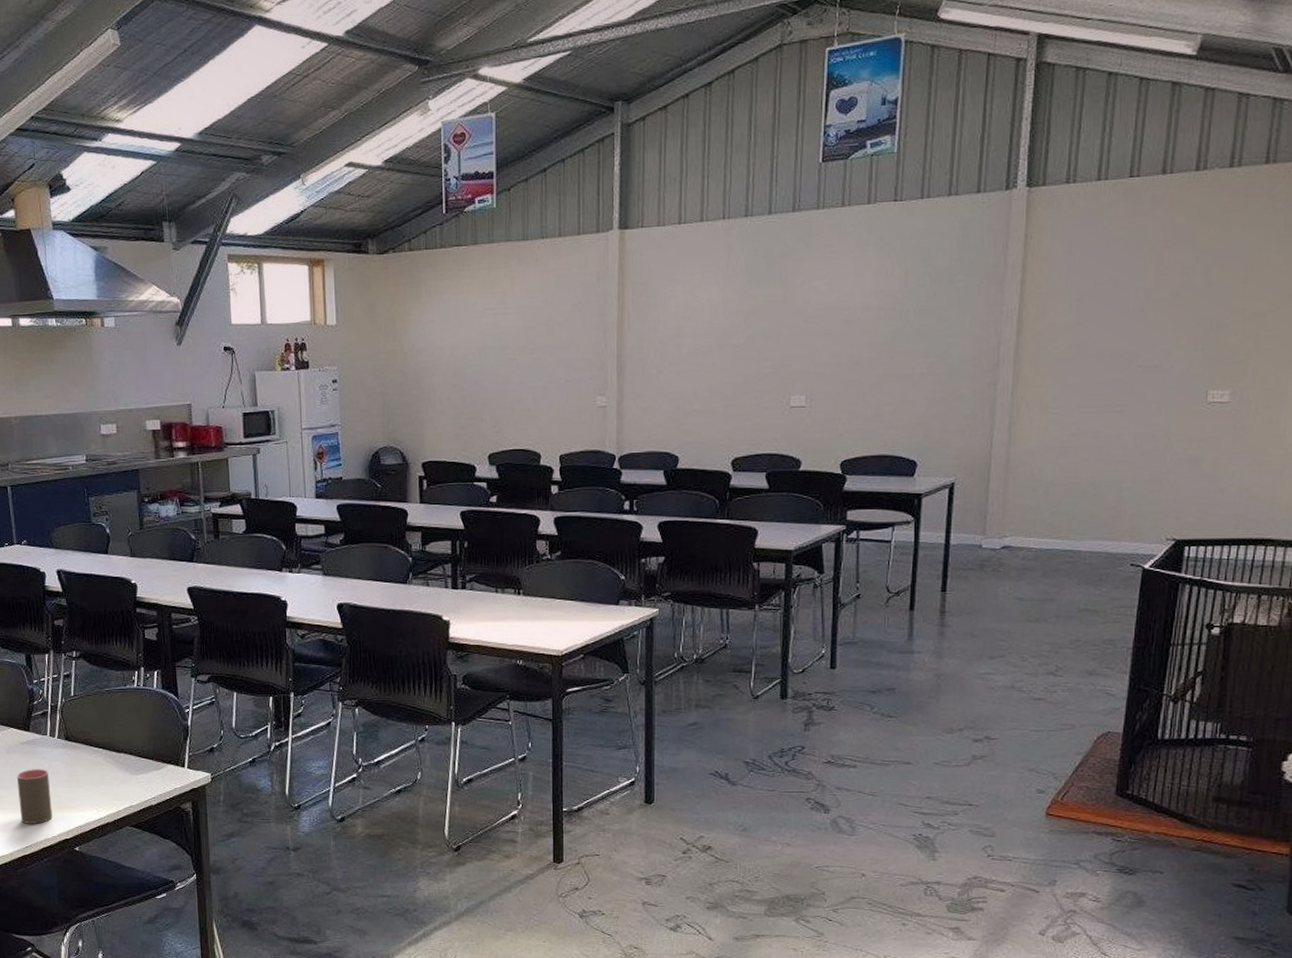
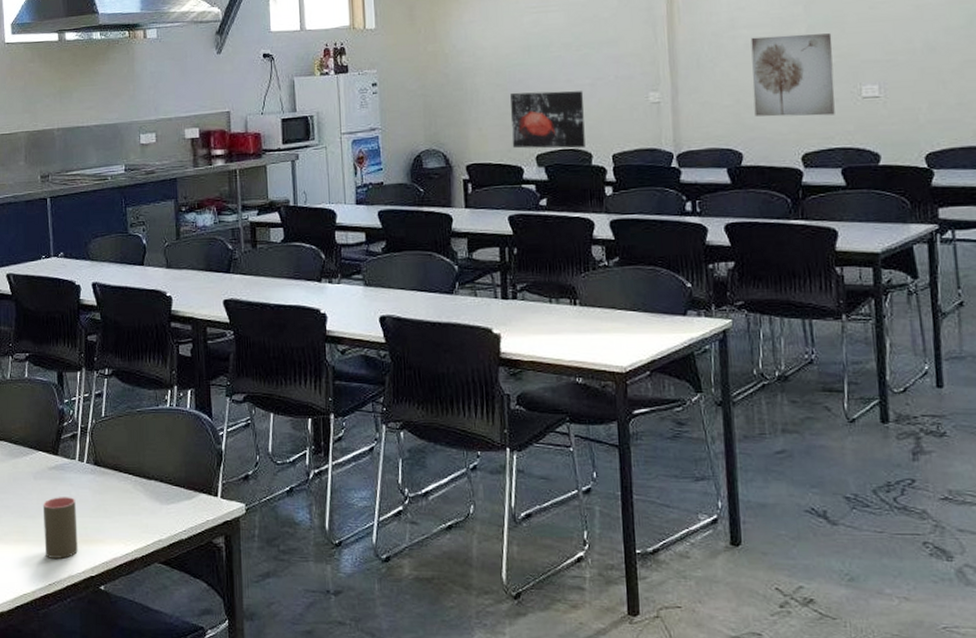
wall art: none [465,392,536,449] -> present [510,91,586,149]
wall art: none [692,345,768,423] -> present [750,33,835,117]

